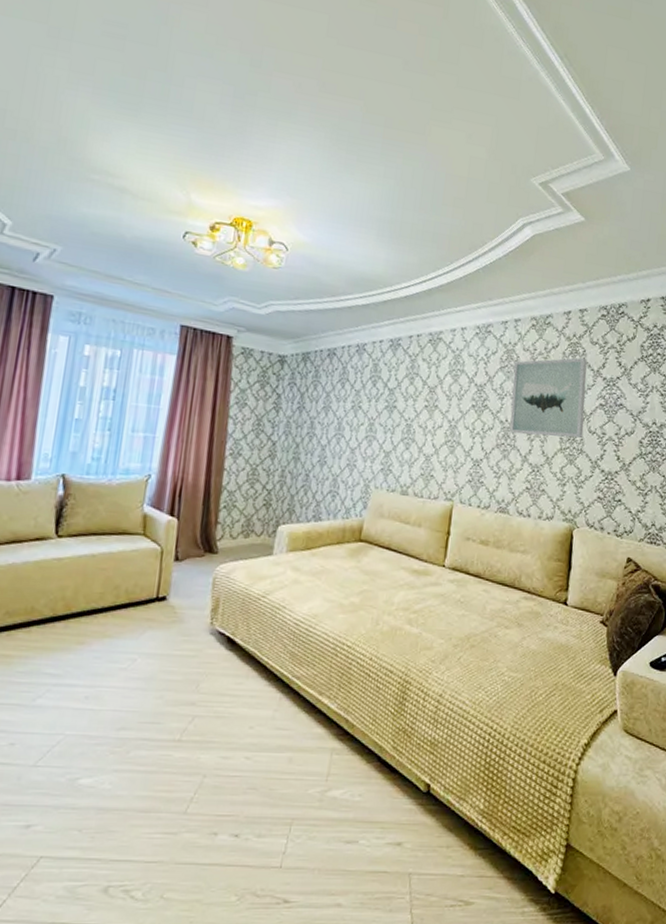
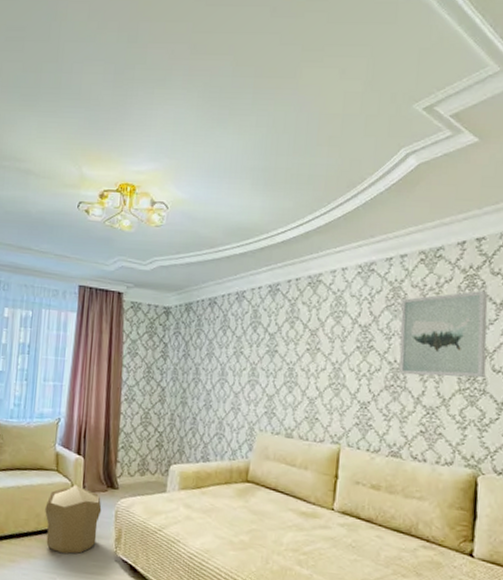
pouf: none [126,550,197,630] -> present [45,485,102,554]

